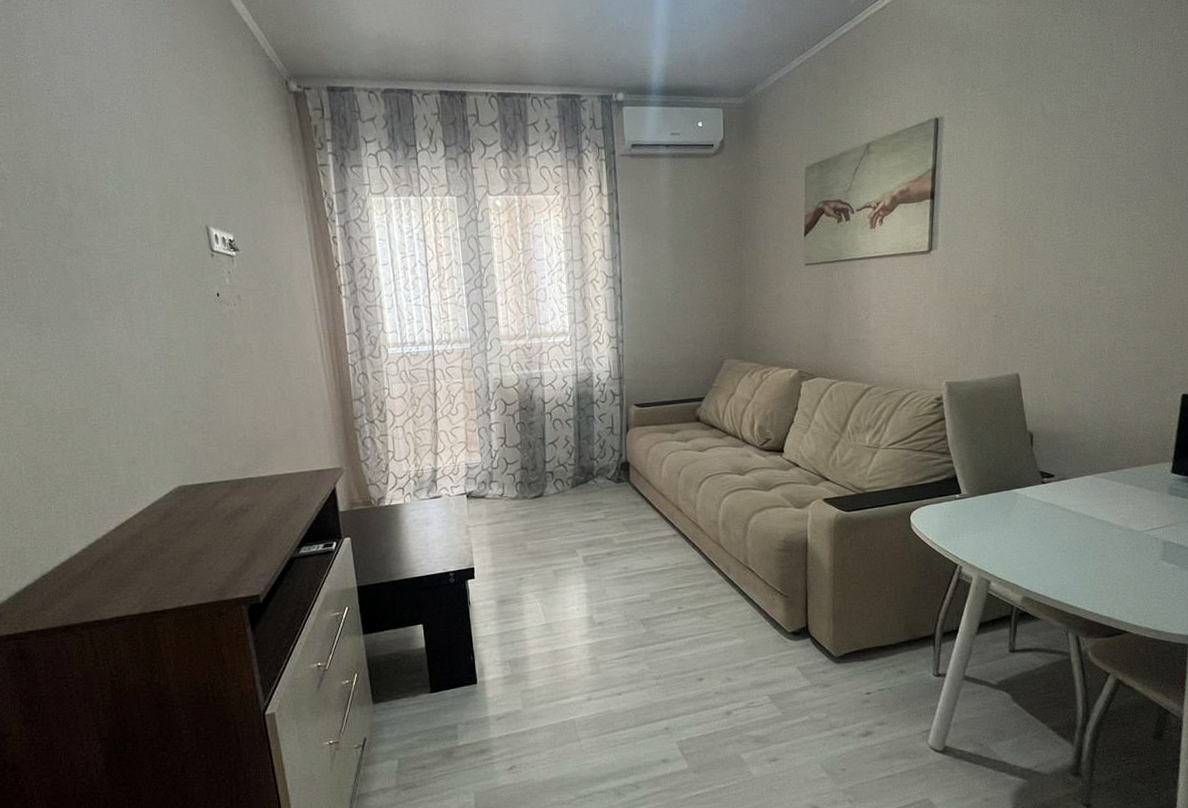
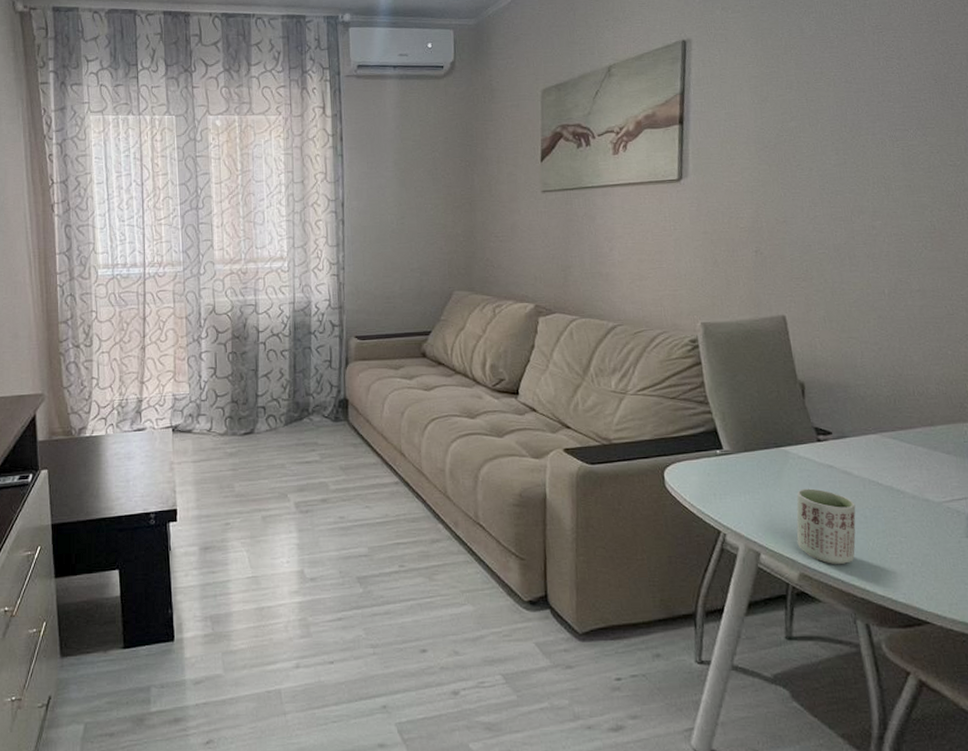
cup: none [1021,524,1072,588] -> present [796,488,856,565]

